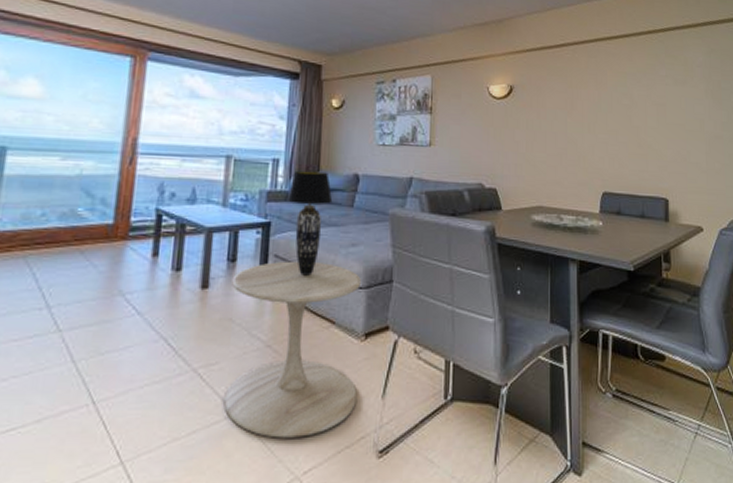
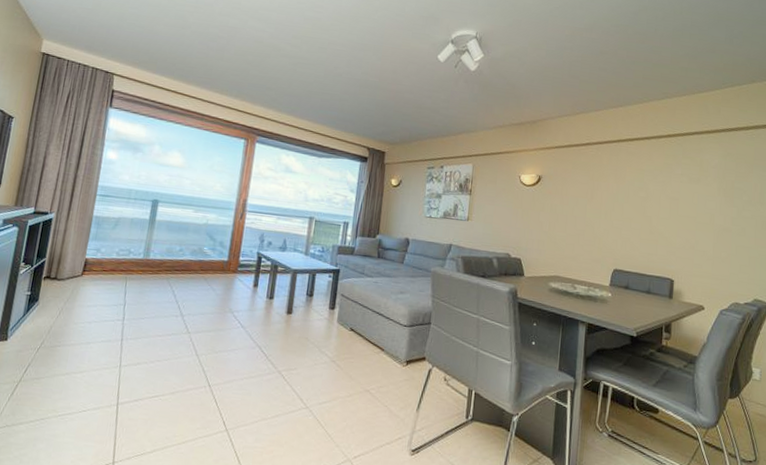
side table: present [223,261,361,438] -> none [298,299,406,432]
table lamp: present [286,170,333,276] -> none [352,232,388,312]

